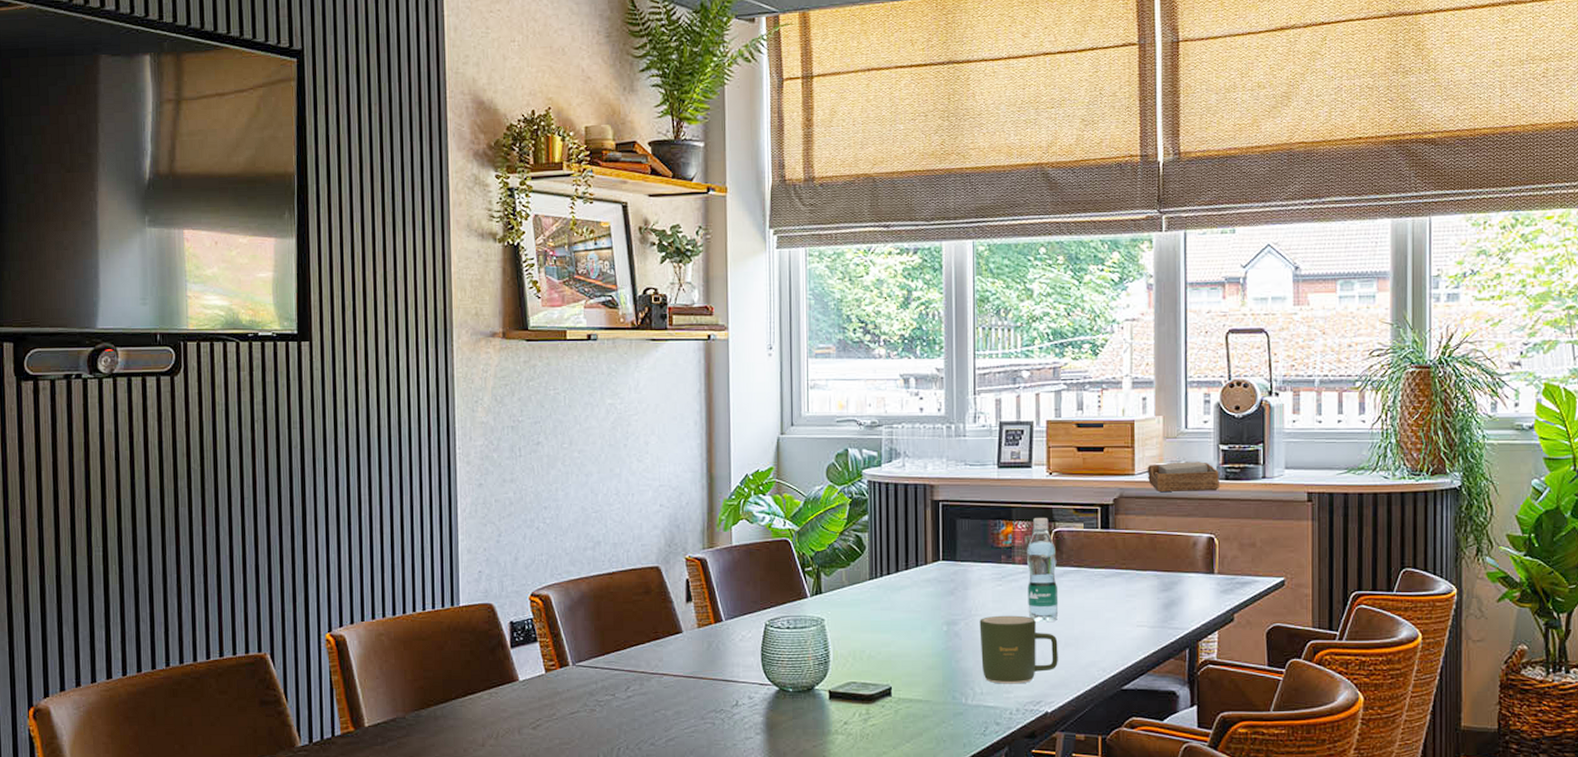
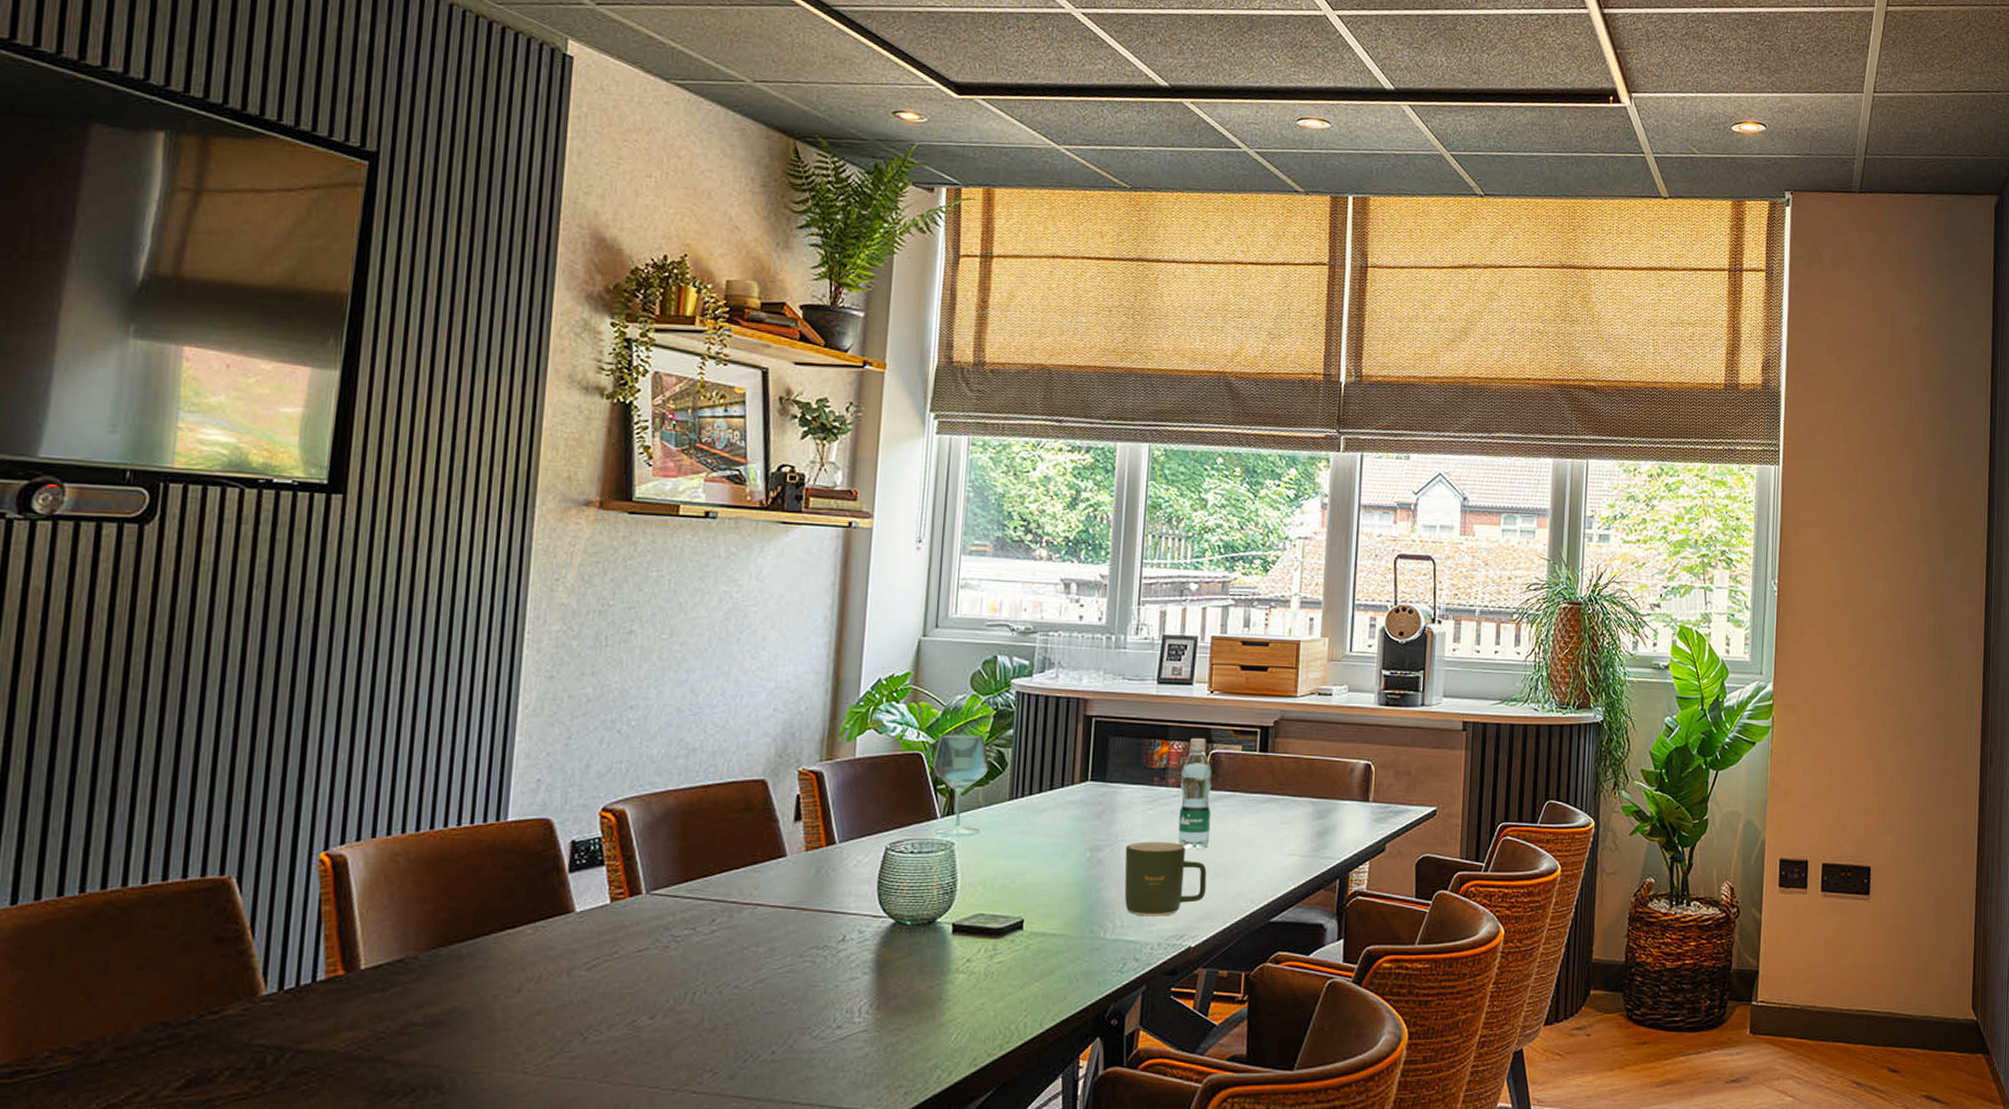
wine glass: none [799,521,849,614] -> present [932,734,989,838]
napkin holder: present [1148,462,1219,493] -> none [1310,685,1380,717]

